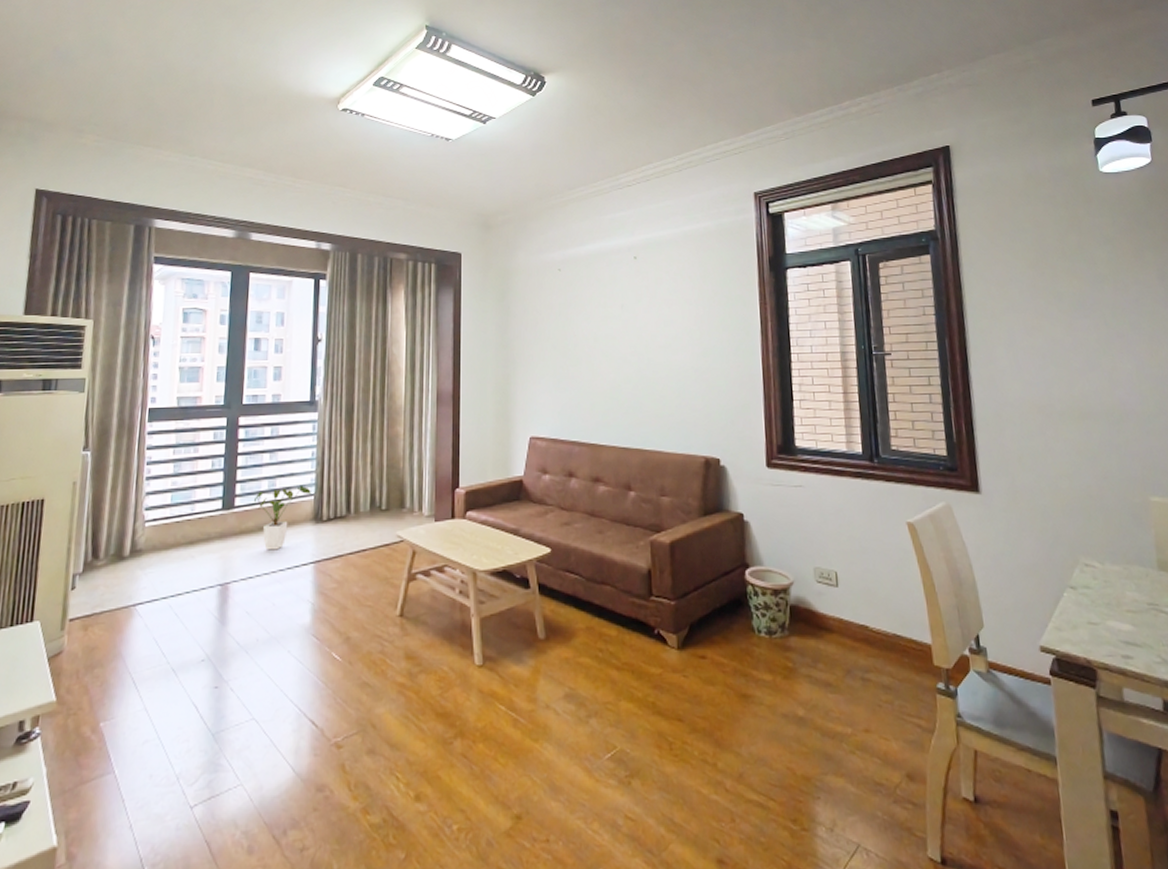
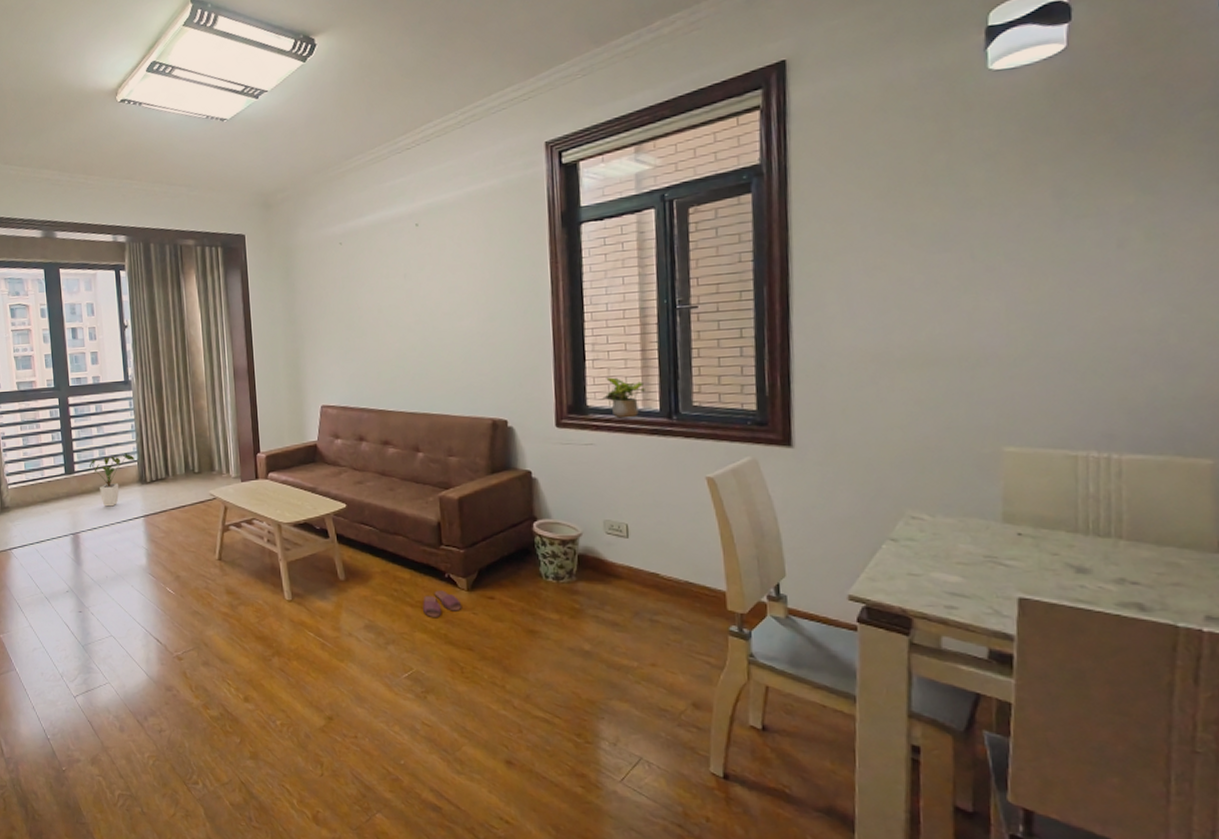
slippers: none [630,649,672,682] -> present [423,590,462,617]
potted plant: none [809,418,849,460] -> present [602,377,645,419]

